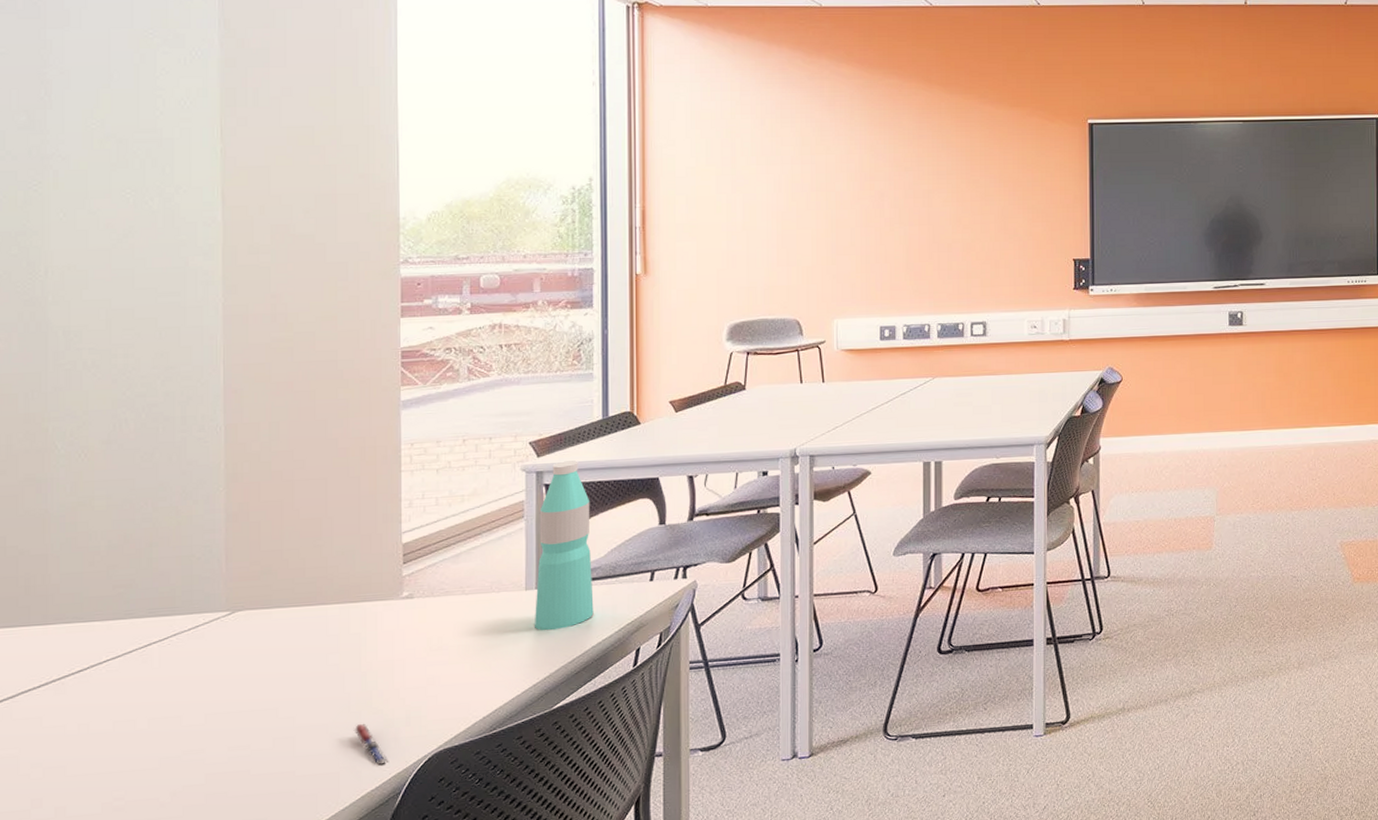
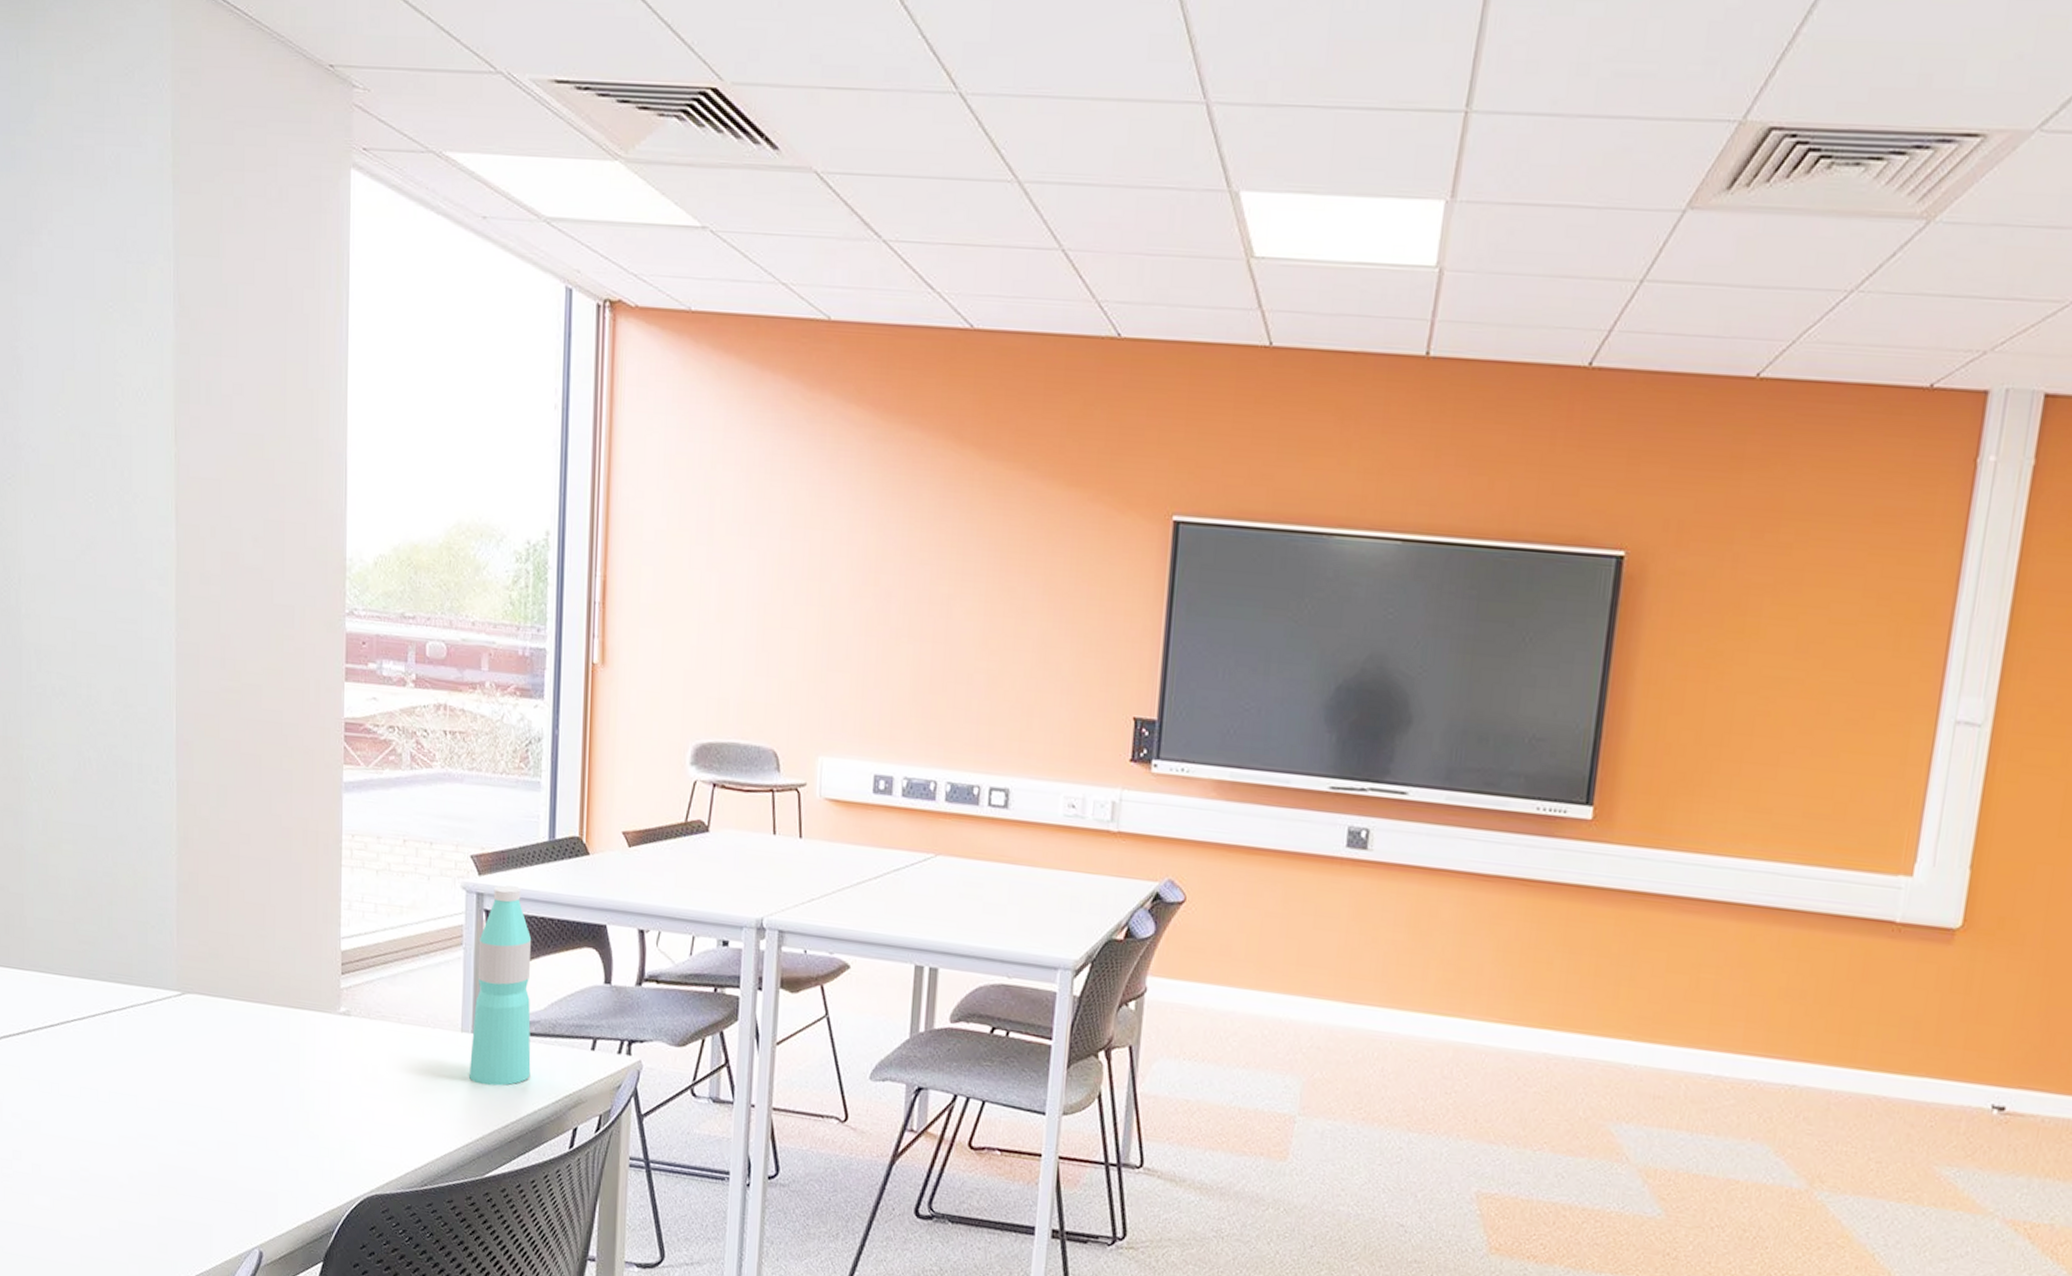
pen: present [353,723,389,766] -> none [291,1145,324,1197]

